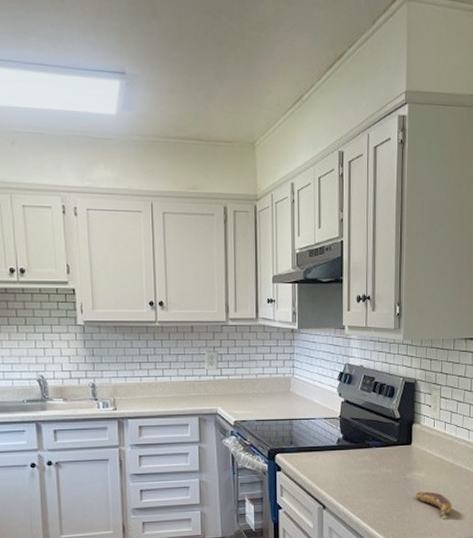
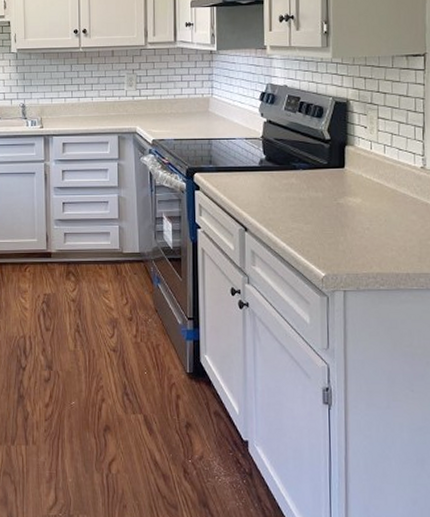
banana: present [415,490,452,517] -> none [350,218,396,248]

